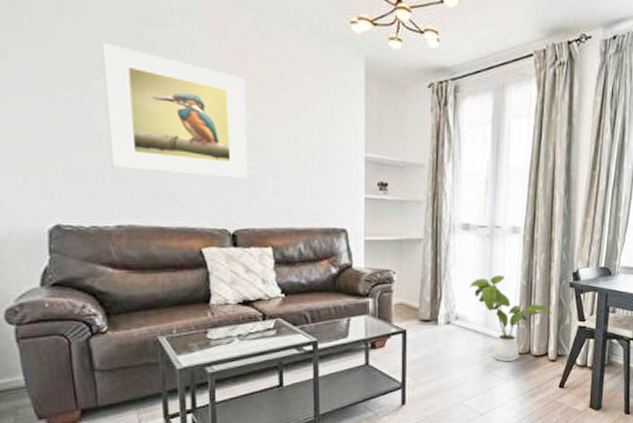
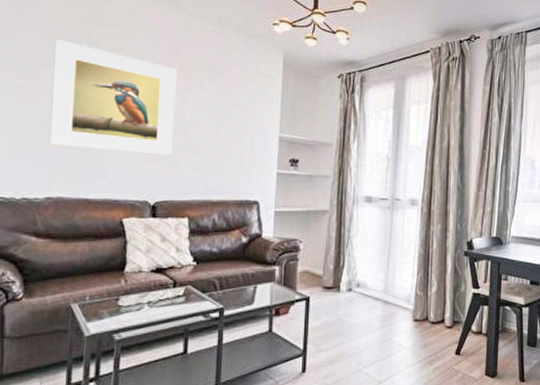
house plant: present [469,275,554,362] -> none [370,244,450,329]

